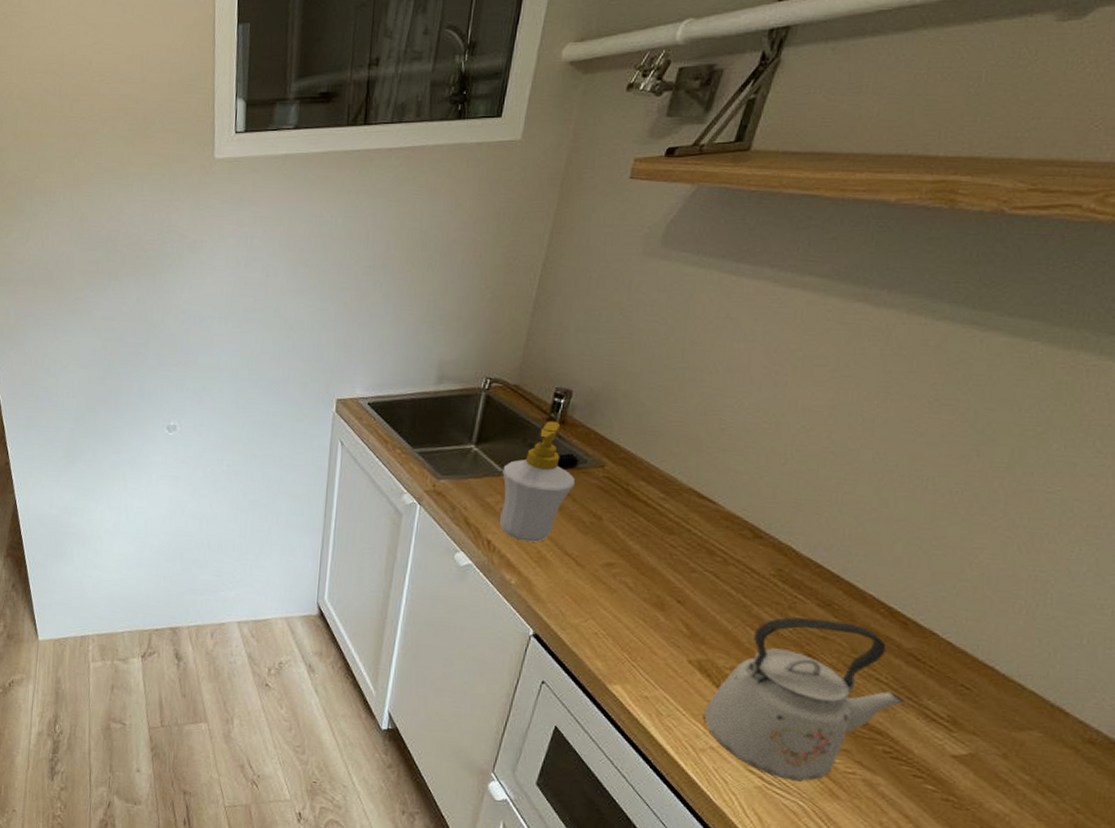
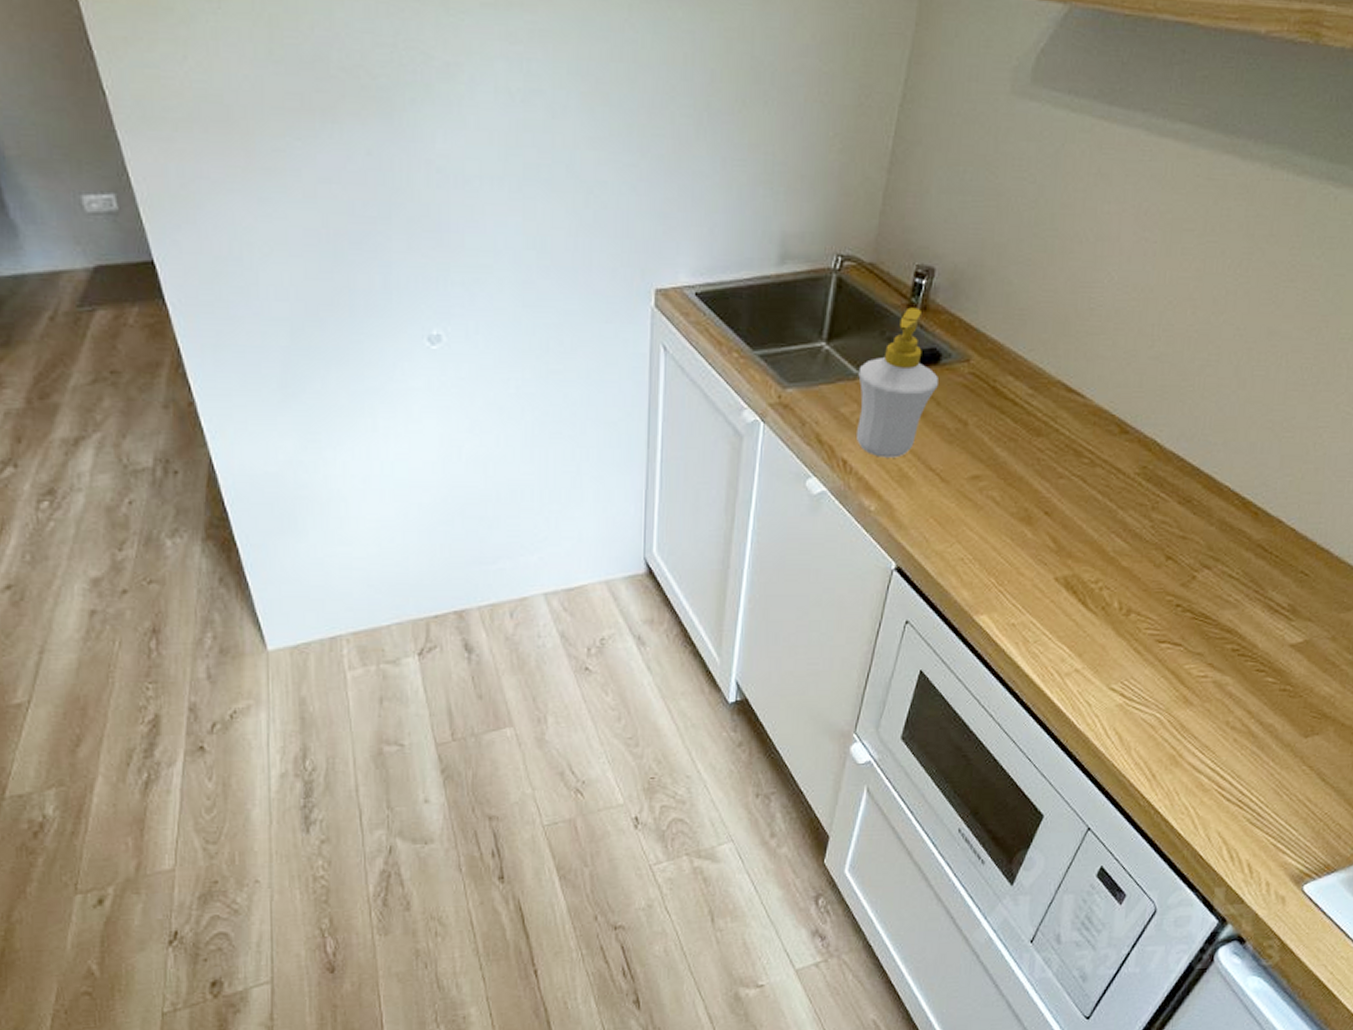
kettle: present [704,617,906,782] -> none [1070,518,1253,693]

